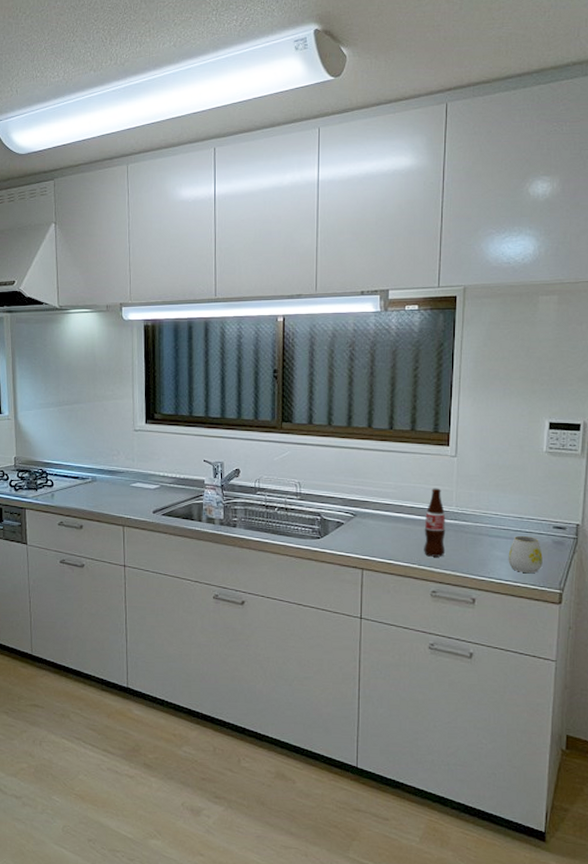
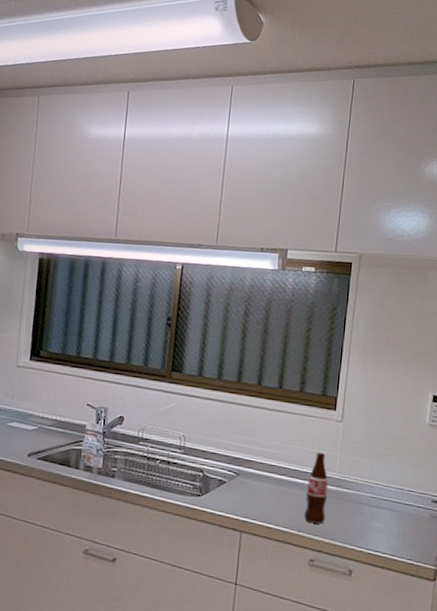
mug: present [508,536,543,574] -> none [386,508,420,548]

